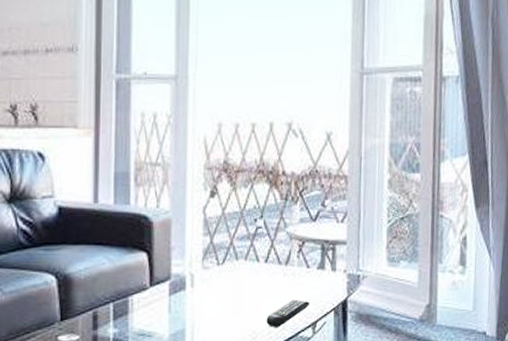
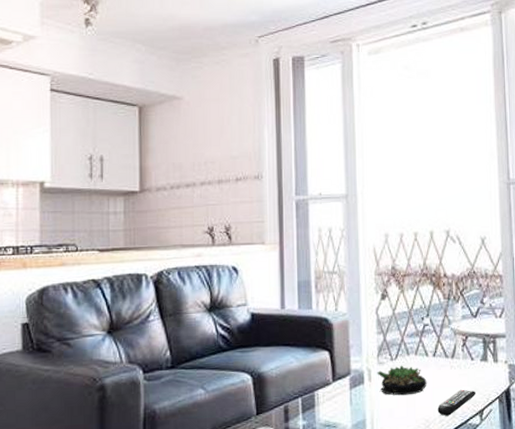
succulent plant: none [200,271,256,304] -> present [377,365,427,396]

